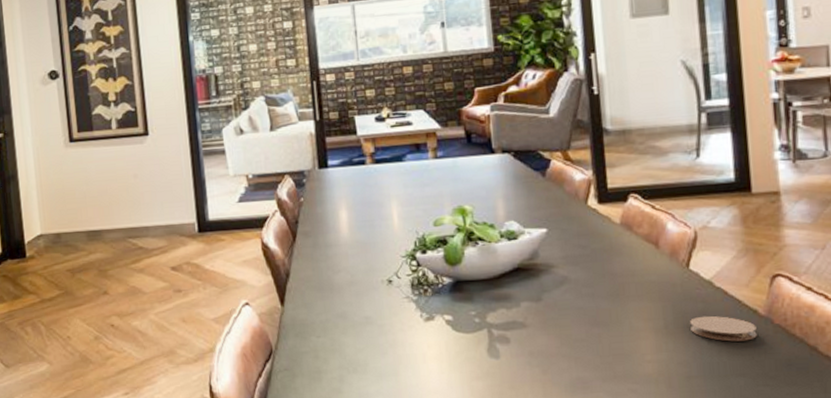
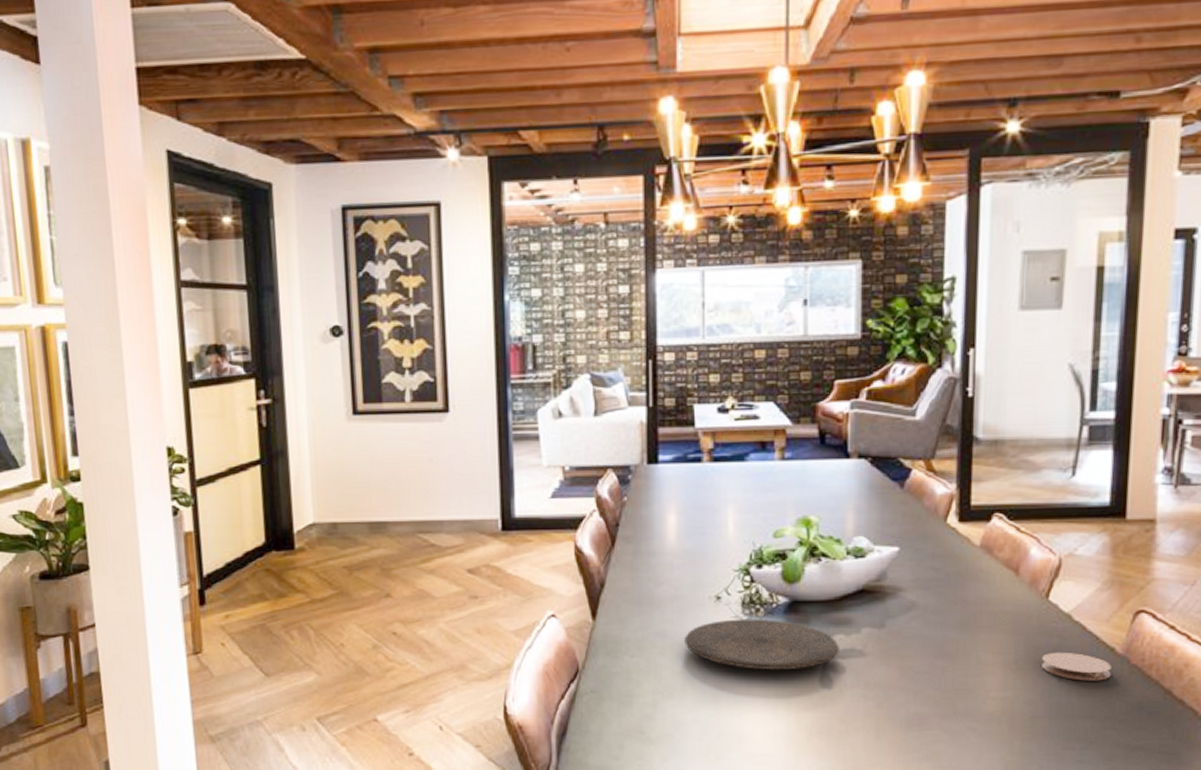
plate: none [363,298,503,344] -> present [684,619,839,671]

